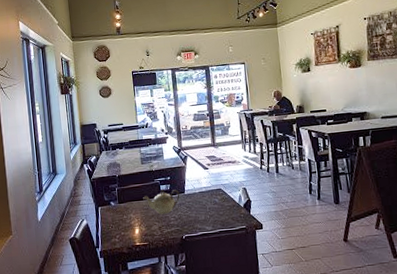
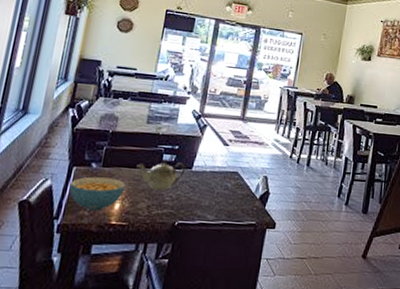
cereal bowl: none [100,211,139,238] -> present [69,176,126,211]

